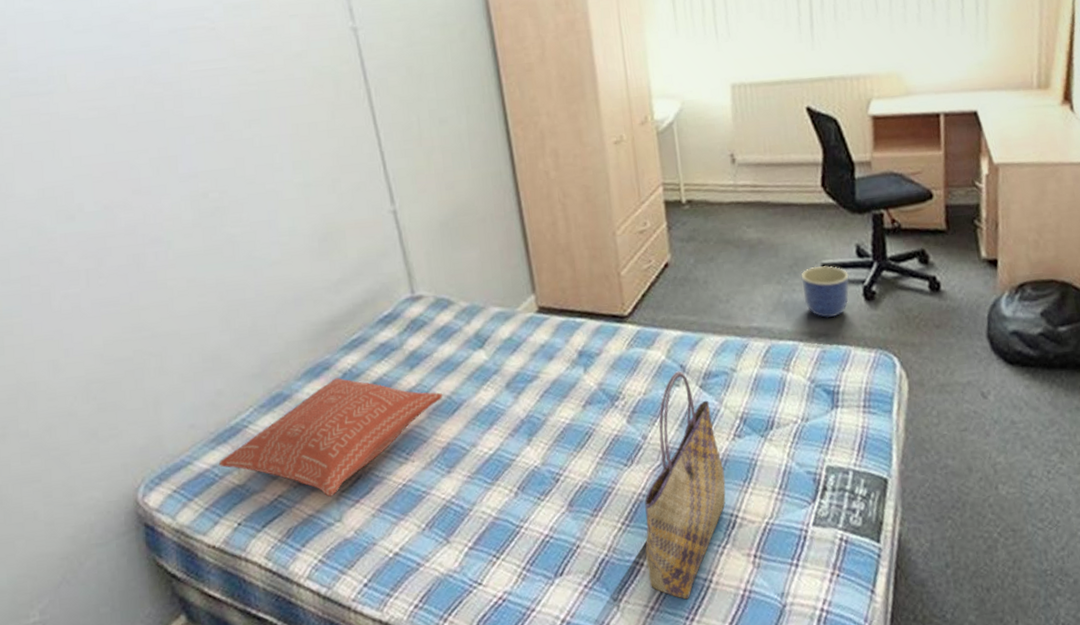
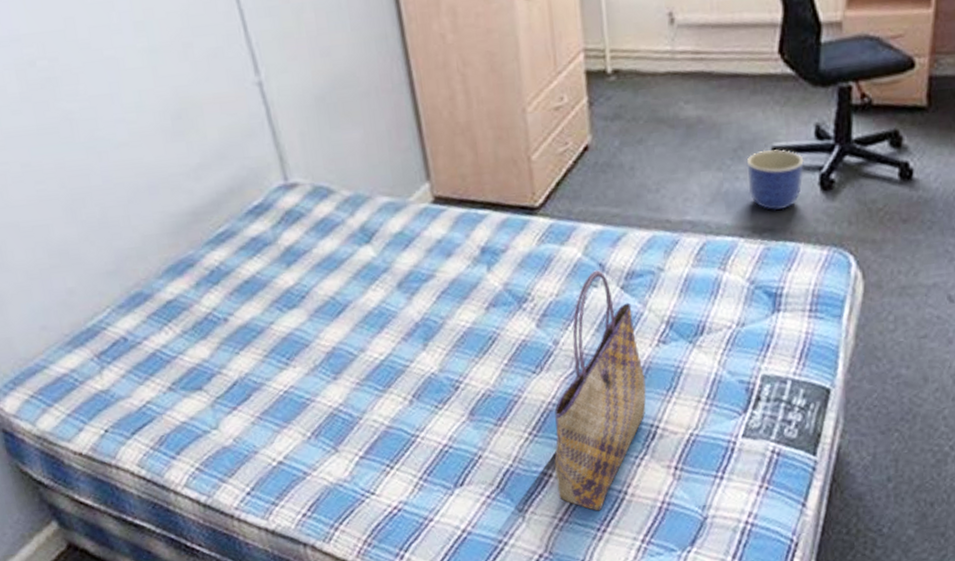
pillow: present [218,378,443,497] -> none [77,276,326,403]

